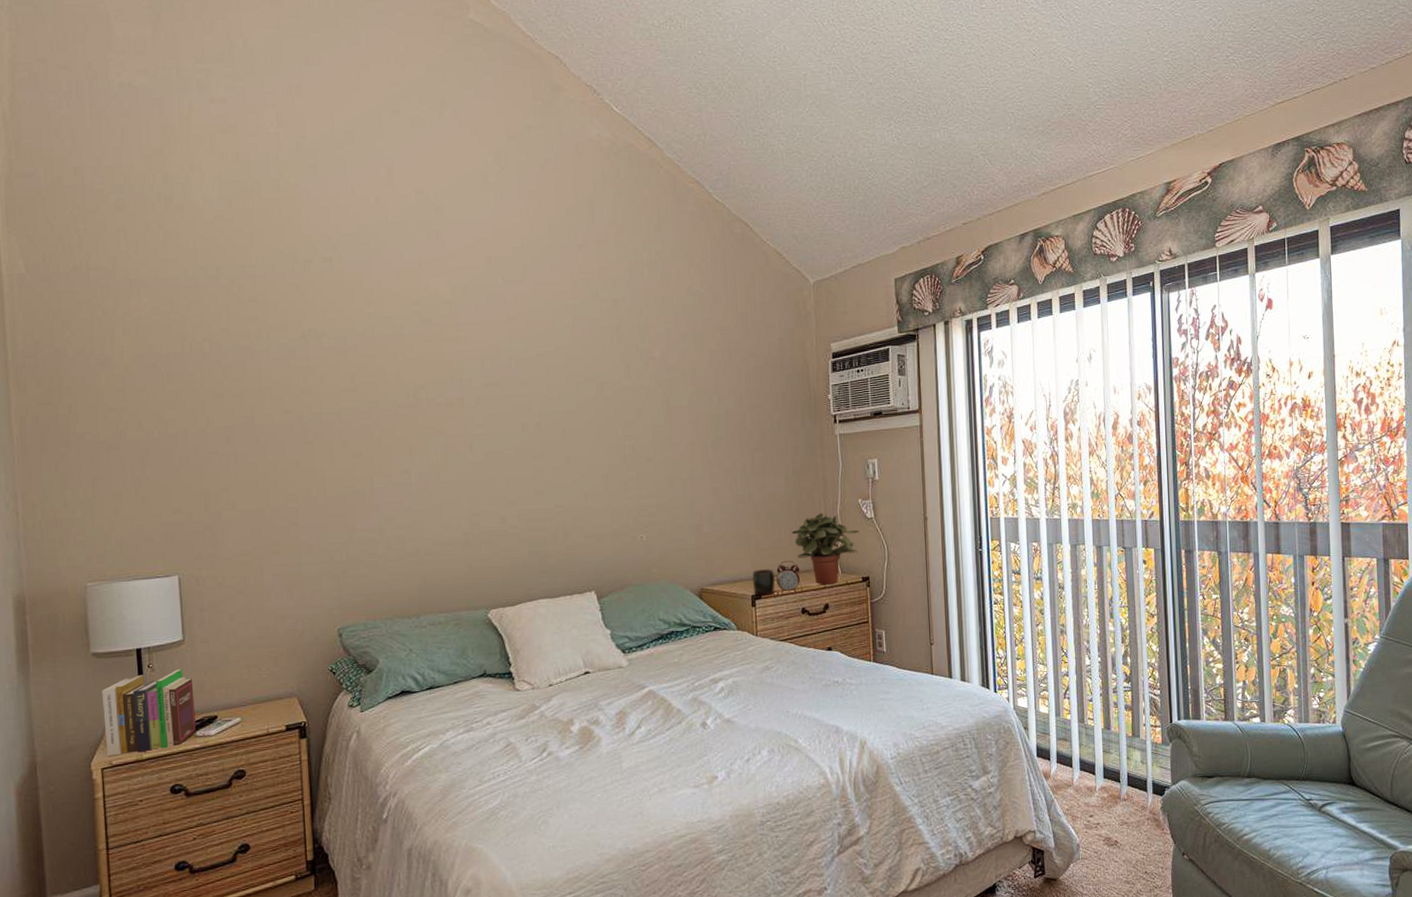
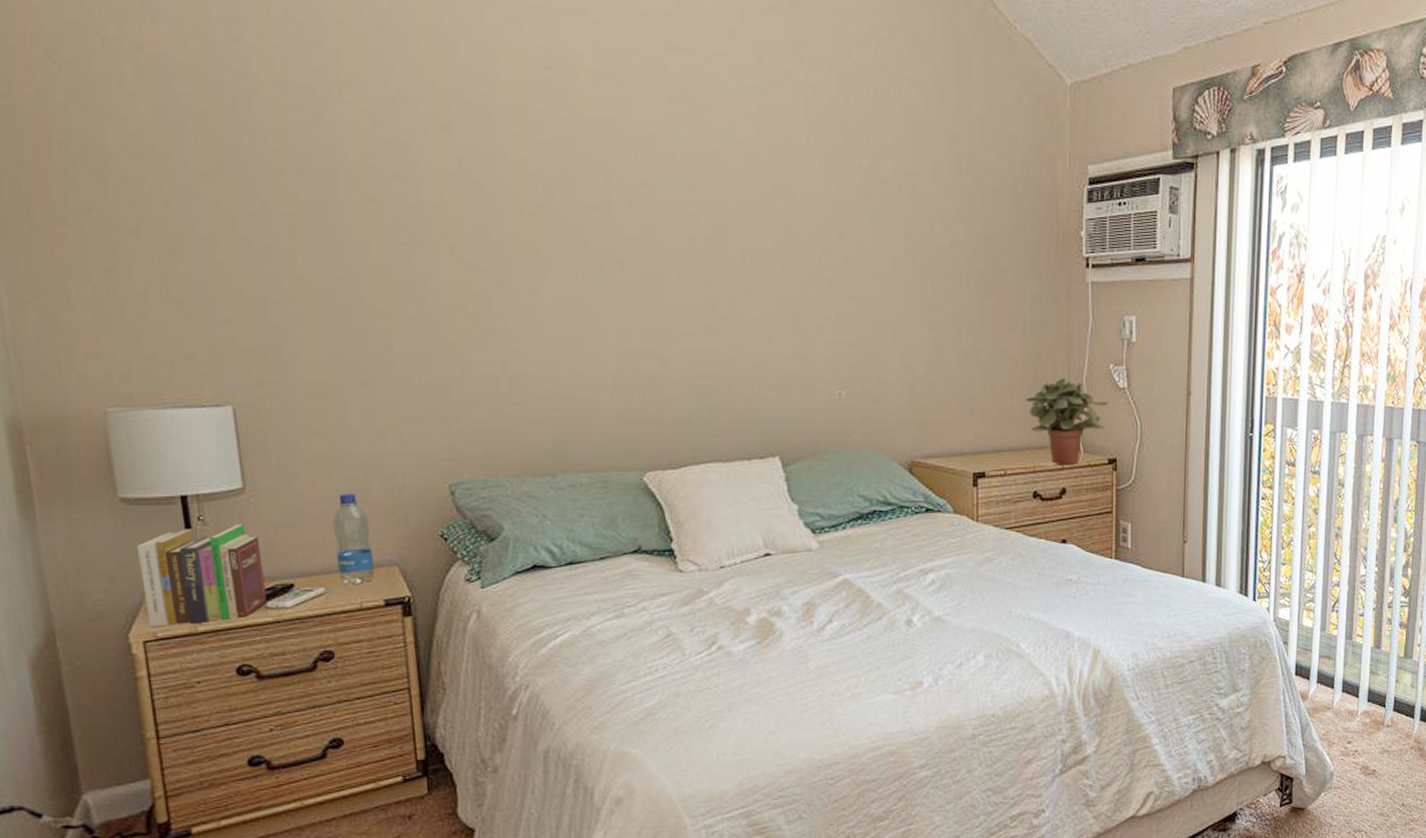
bottle: none [248,640,279,715] -> present [332,493,375,585]
mug: present [752,568,775,596] -> none [974,441,1002,474]
alarm clock: present [776,560,801,593] -> none [1005,433,1034,472]

